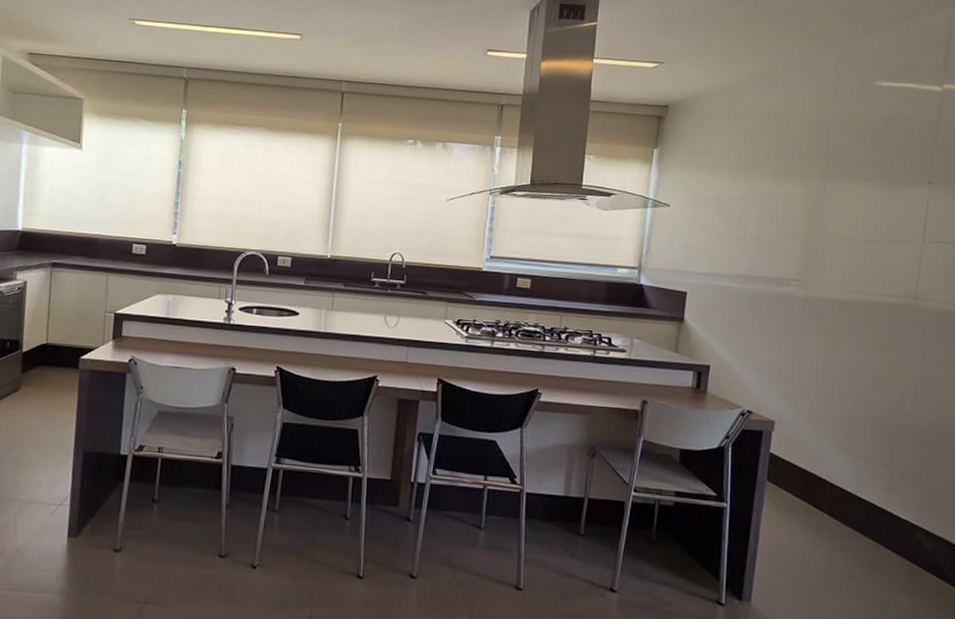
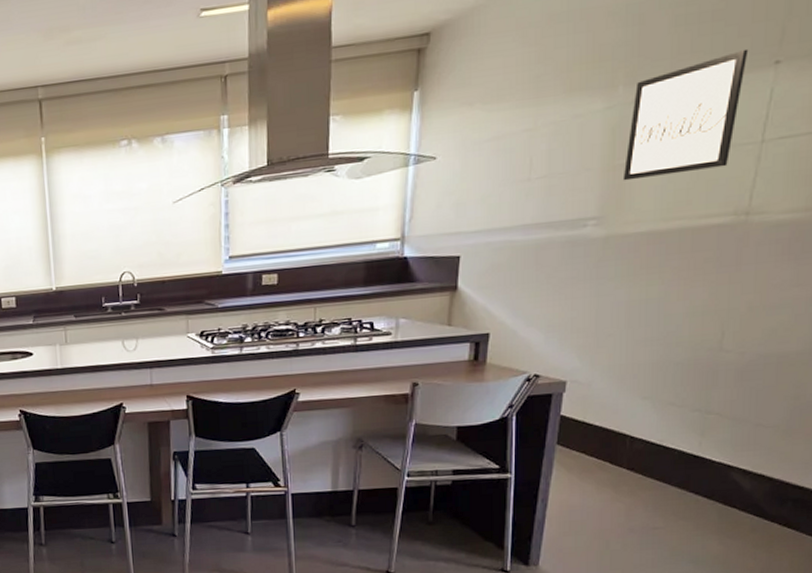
wall art: none [818,167,909,257] -> present [622,48,749,181]

